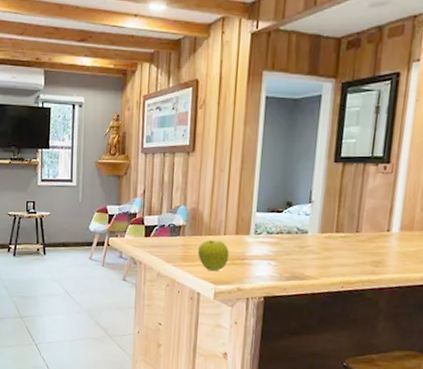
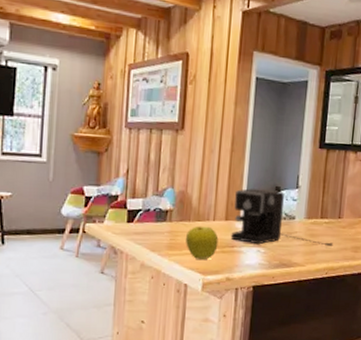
coffee maker: none [241,204,351,260] -> present [231,188,334,246]

